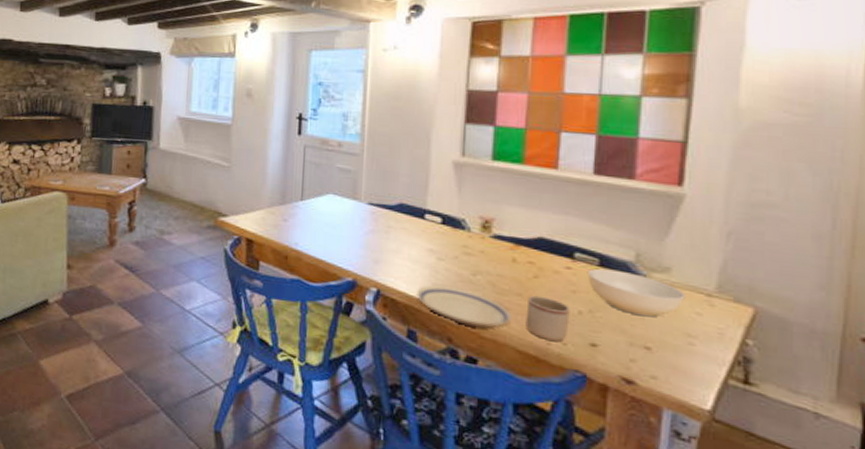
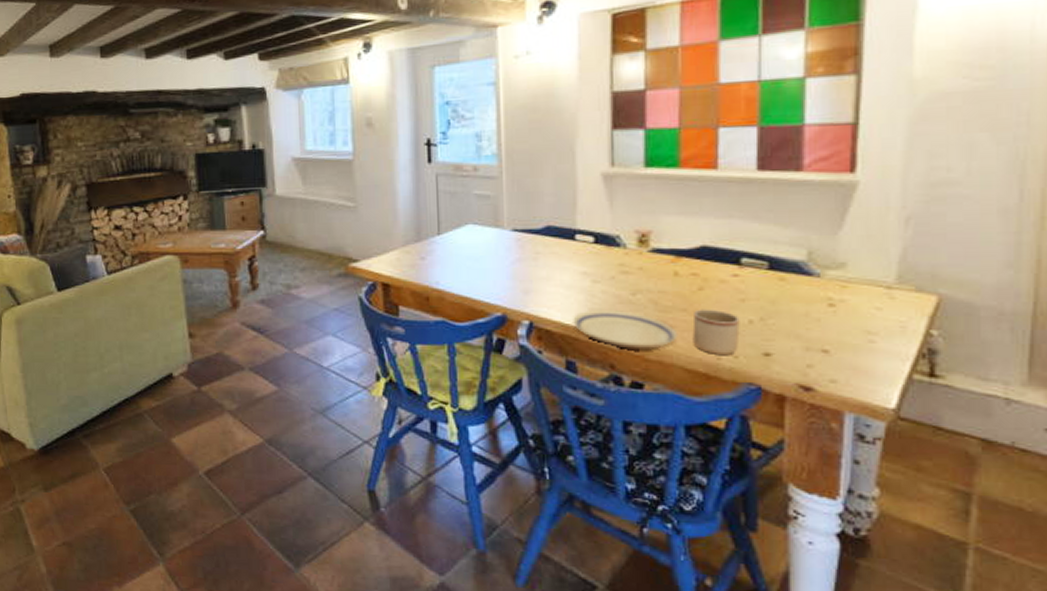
bowl: present [587,268,685,318] -> none [756,271,863,318]

